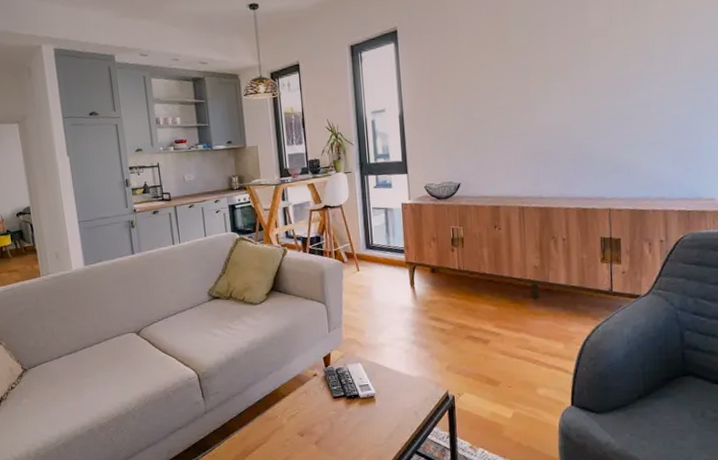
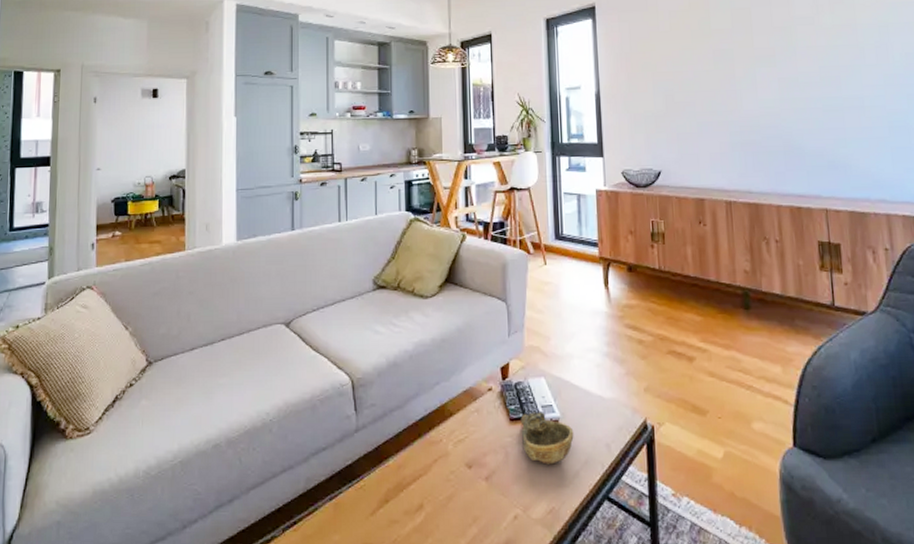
decorative bowl: none [342,389,388,430] -> present [520,410,574,465]

